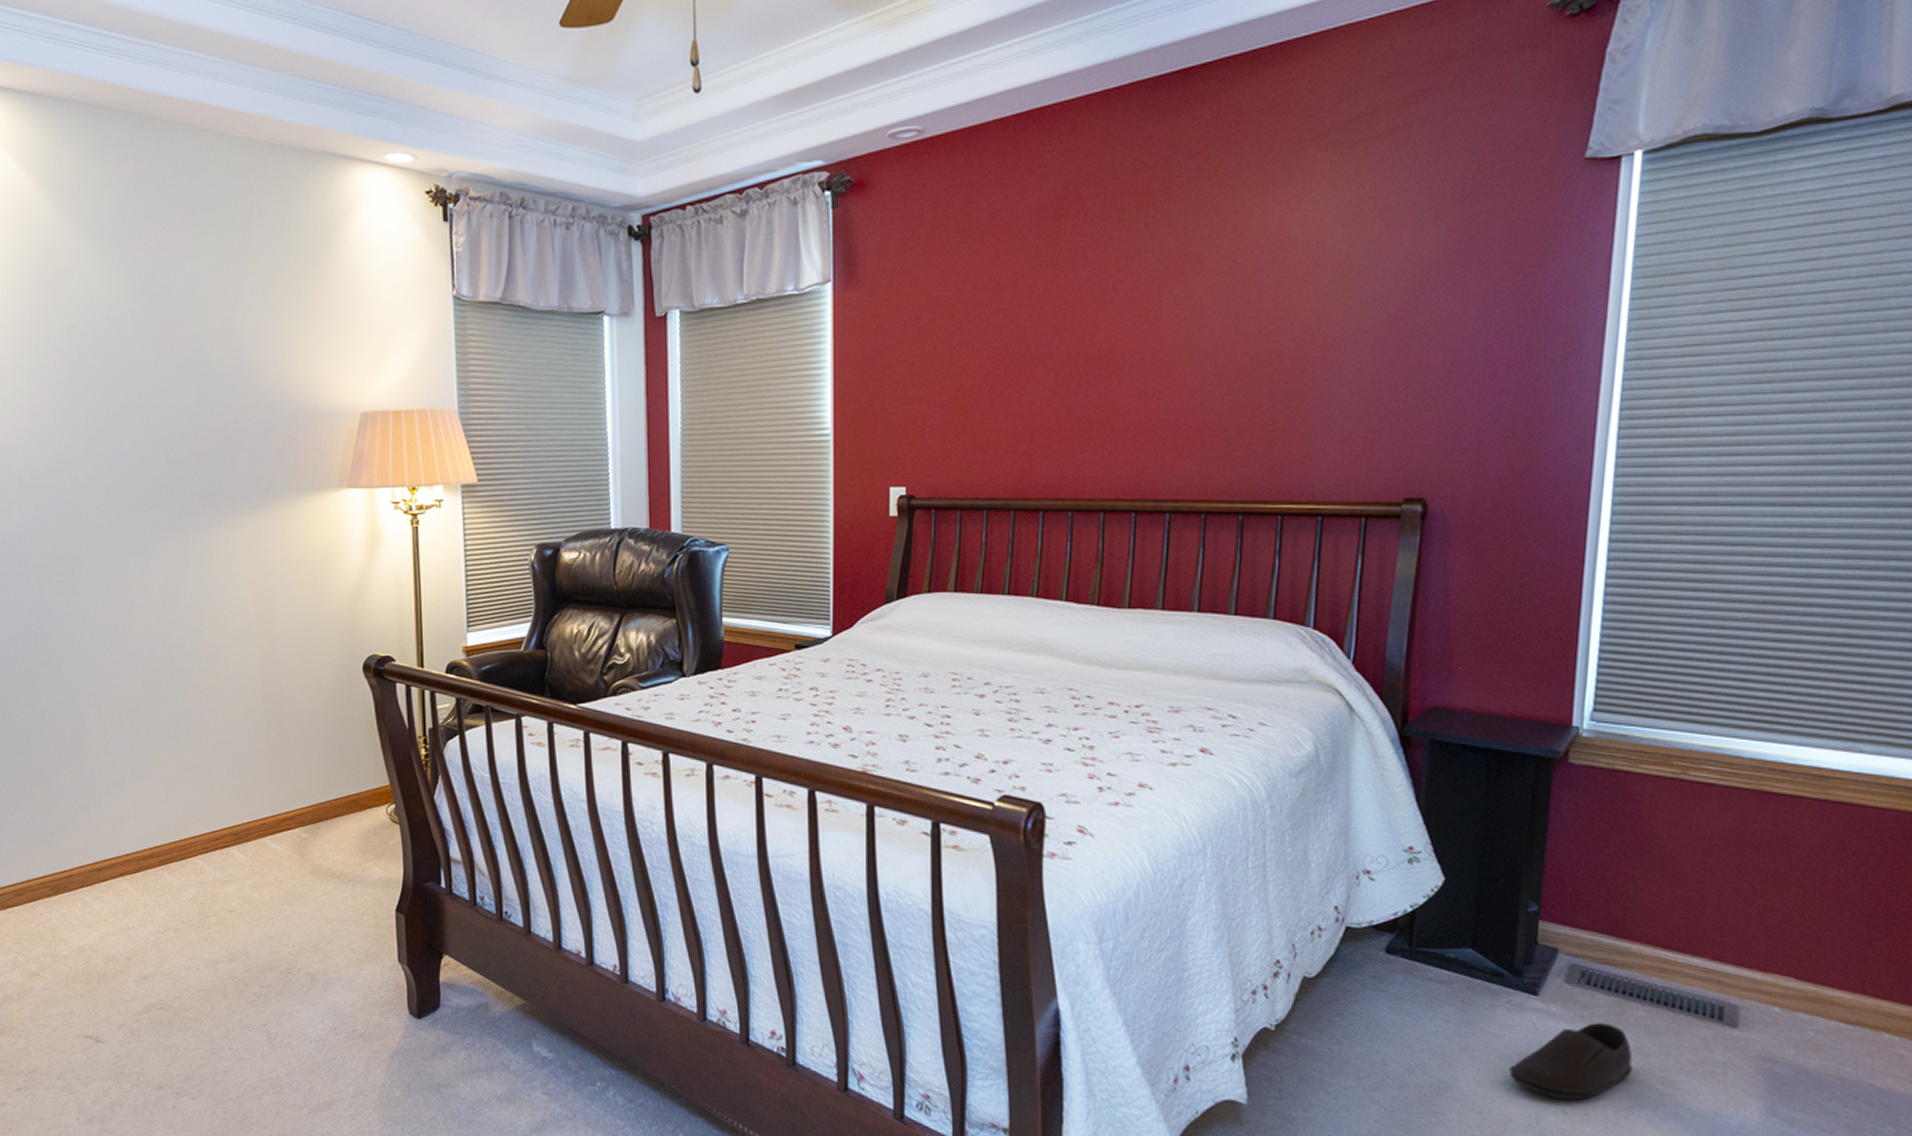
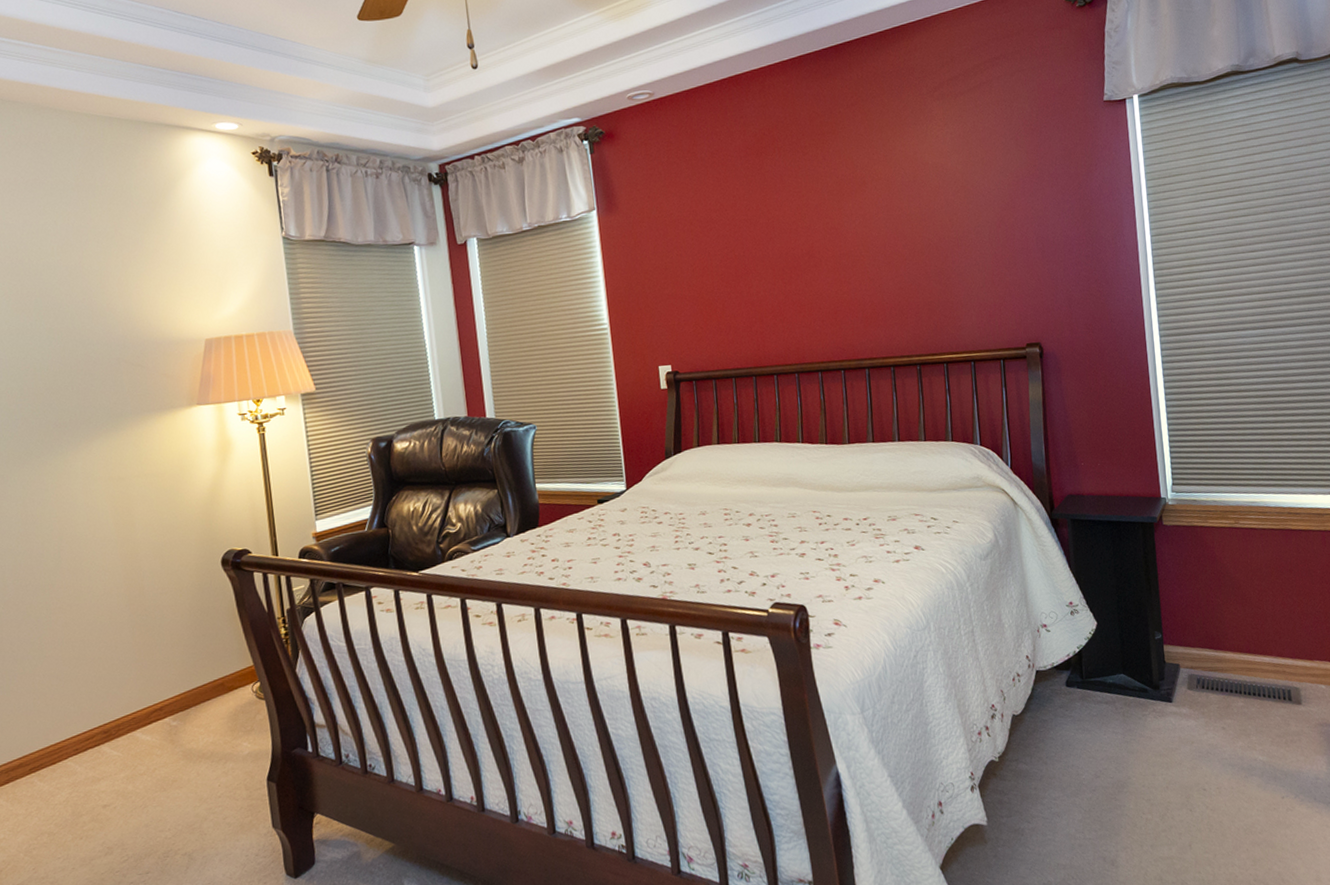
shoe: present [1509,1023,1633,1101] -> none [1163,715,1242,780]

